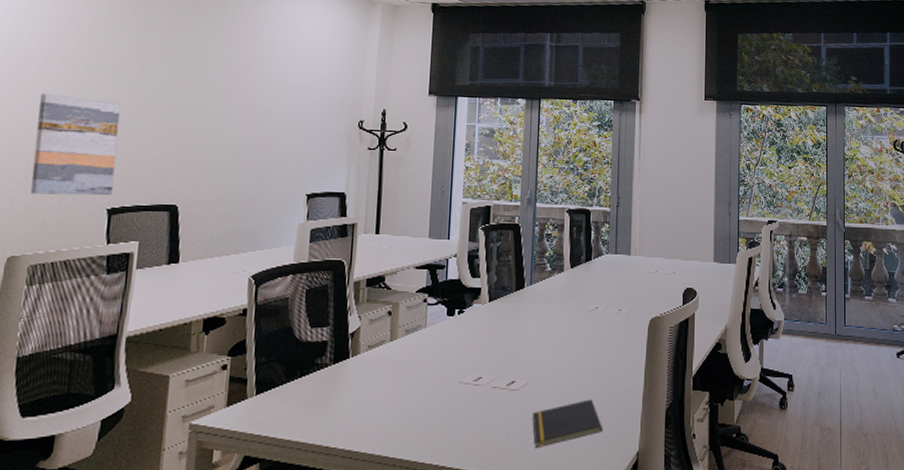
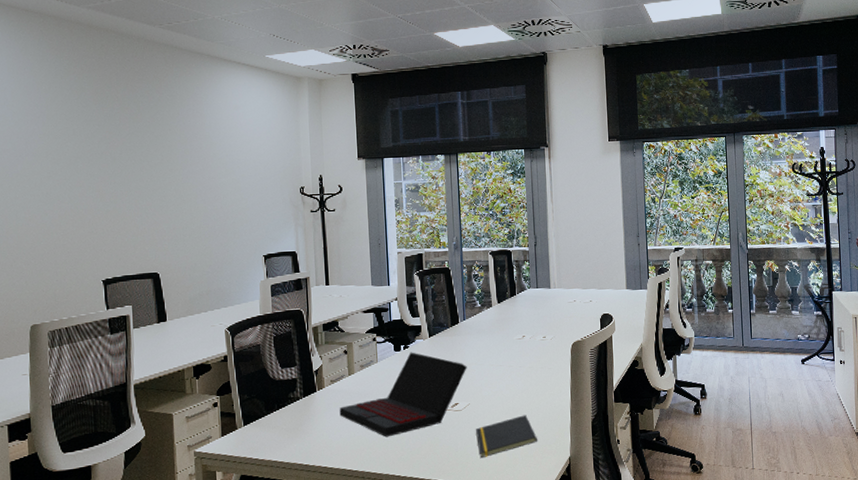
wall art: present [30,93,121,196] -> none [34,186,104,272]
laptop: none [374,318,529,418] -> present [339,352,467,437]

